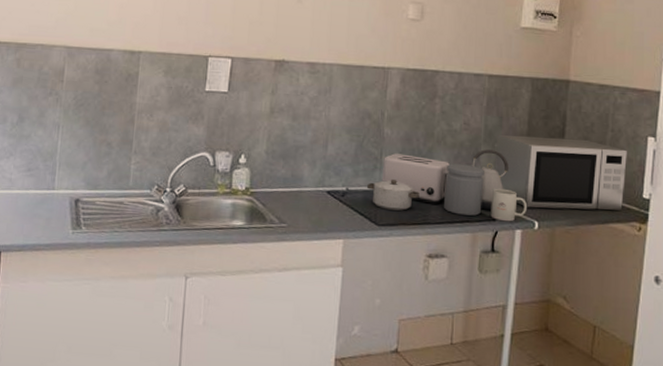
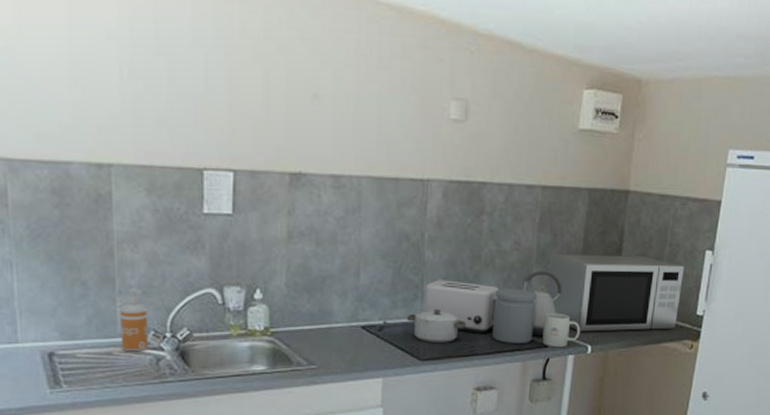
soap dispenser: none [130,149,155,203] -> present [120,288,149,352]

